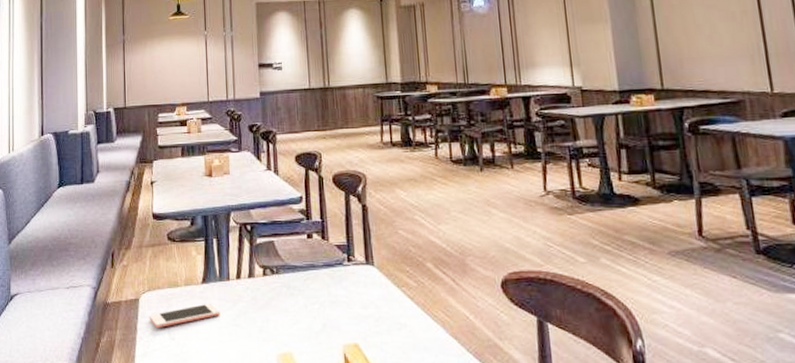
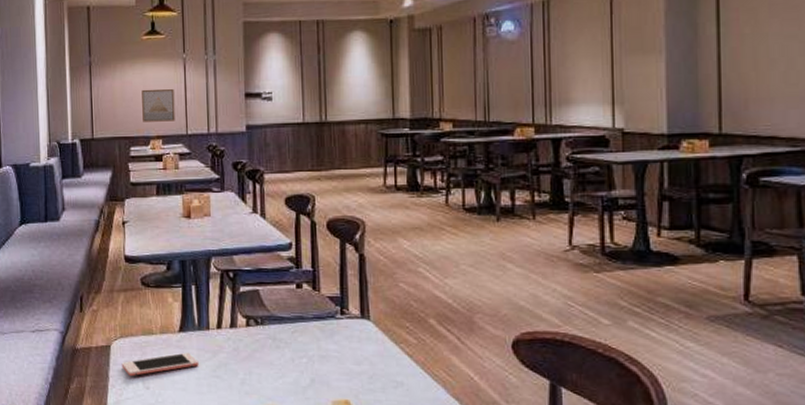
wall art: none [169,62,198,92] -> present [142,89,175,122]

